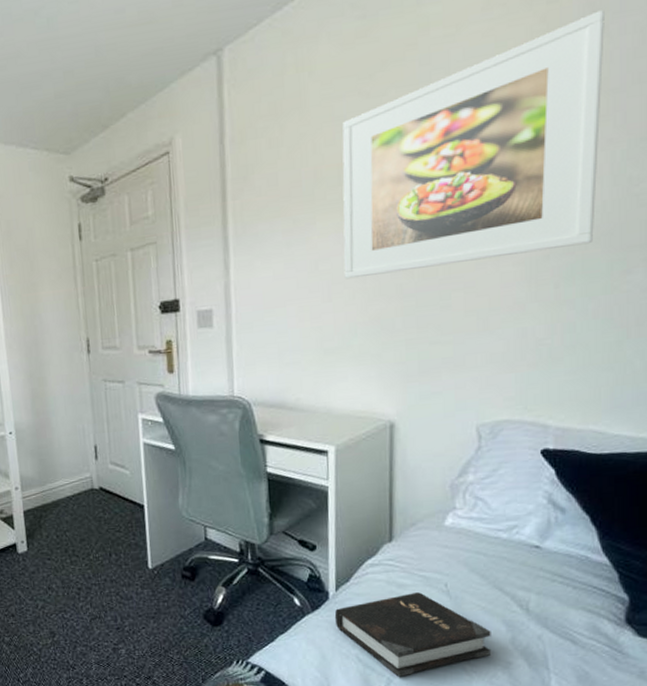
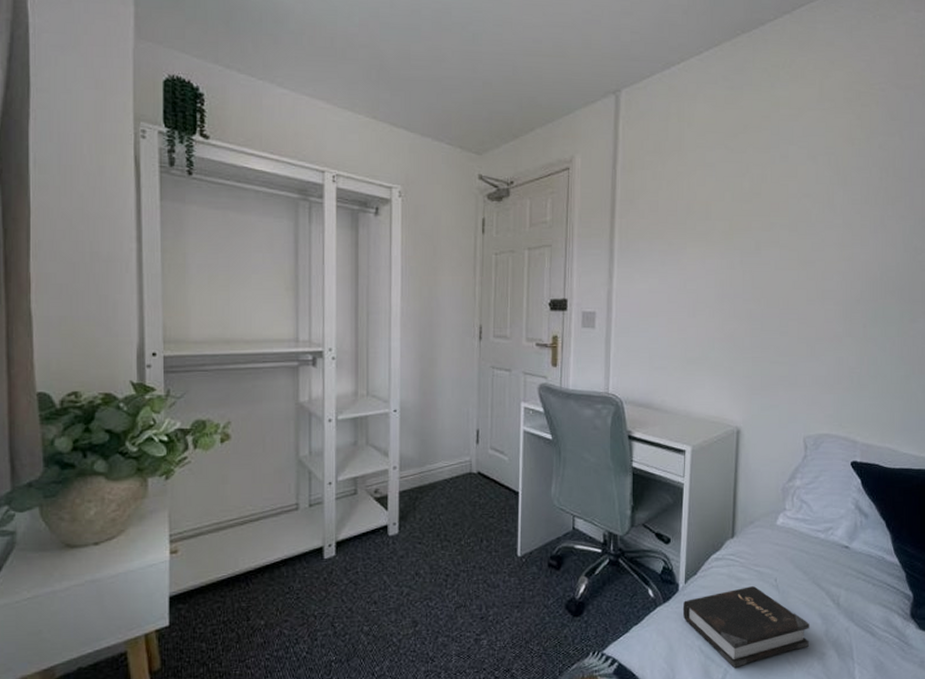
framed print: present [342,10,605,280] -> none [707,118,899,300]

